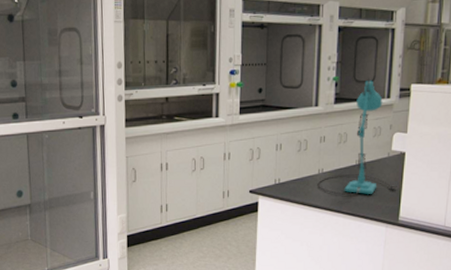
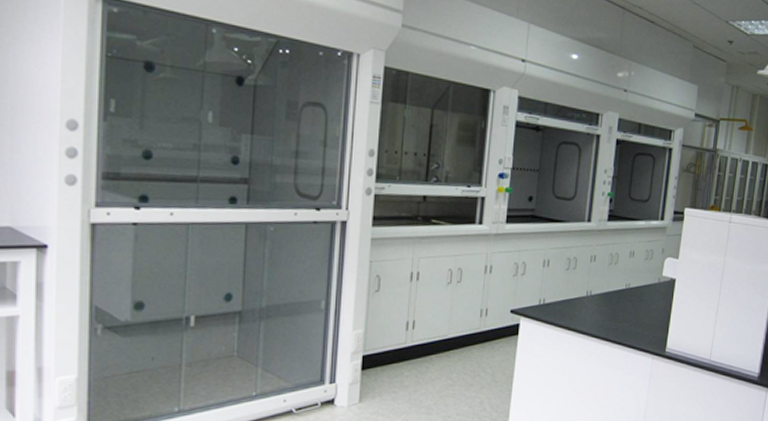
desk lamp: present [318,78,397,196] -> none [586,197,666,323]

